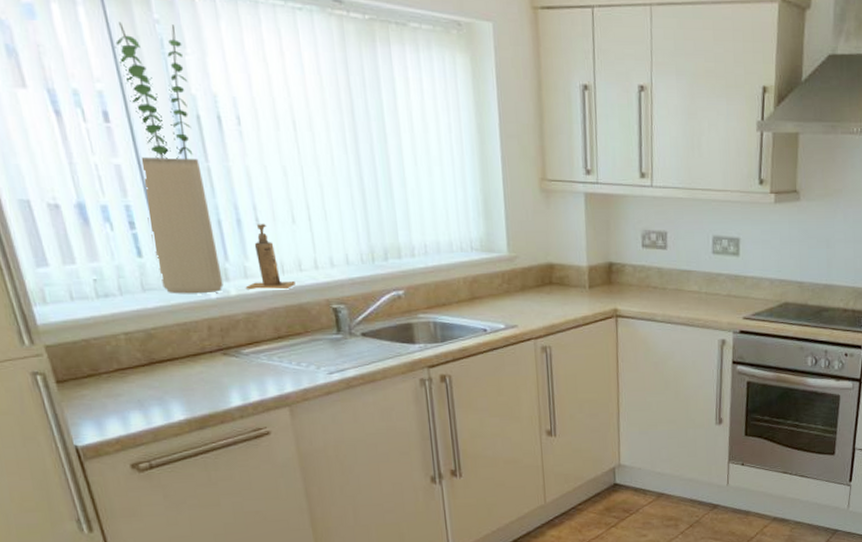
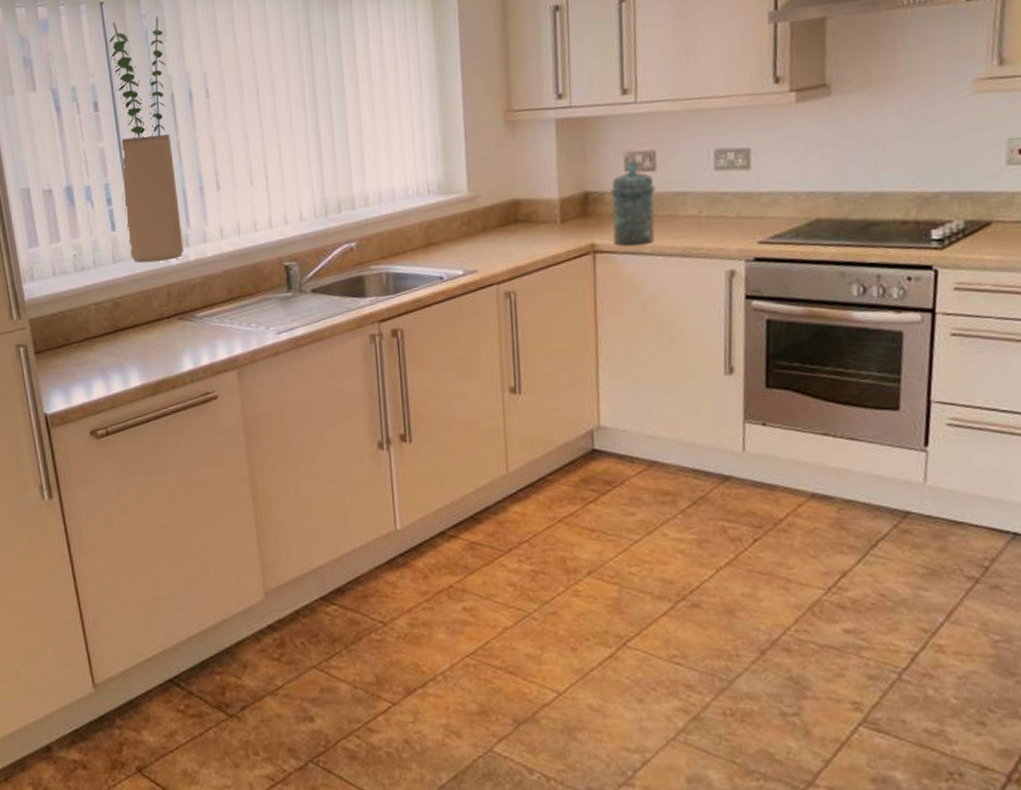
soap dispenser: present [245,224,295,290] -> none [203,188,250,253]
canister: none [630,238,667,314] -> present [610,160,656,247]

